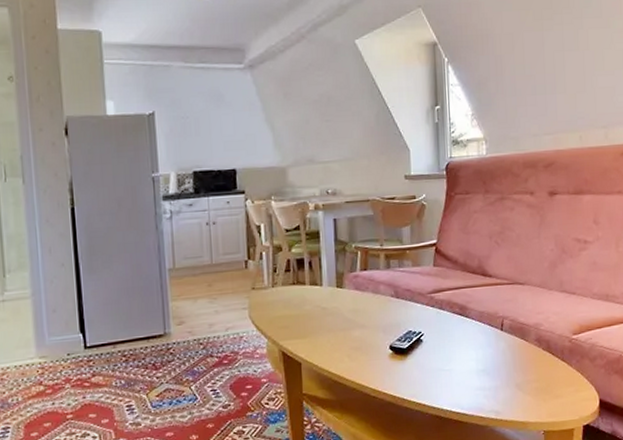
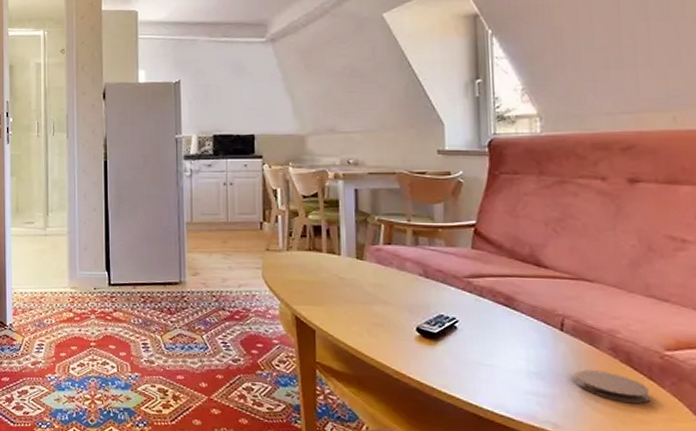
coaster: none [511,359,562,384] -> present [574,369,650,404]

